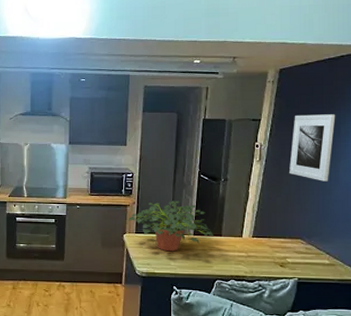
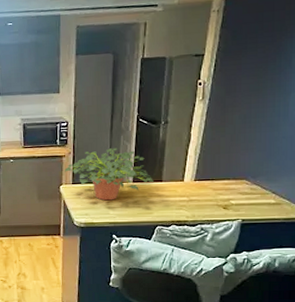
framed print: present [289,114,336,181] -> none [235,43,287,118]

